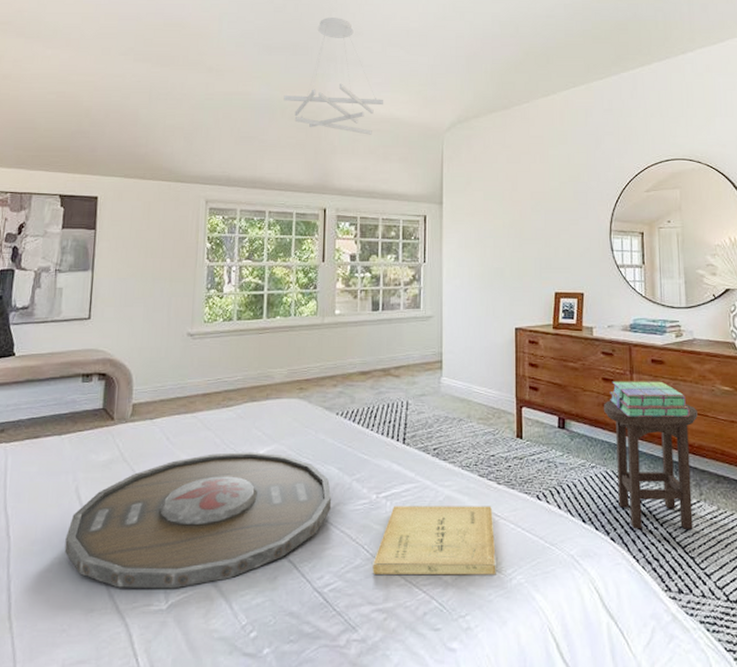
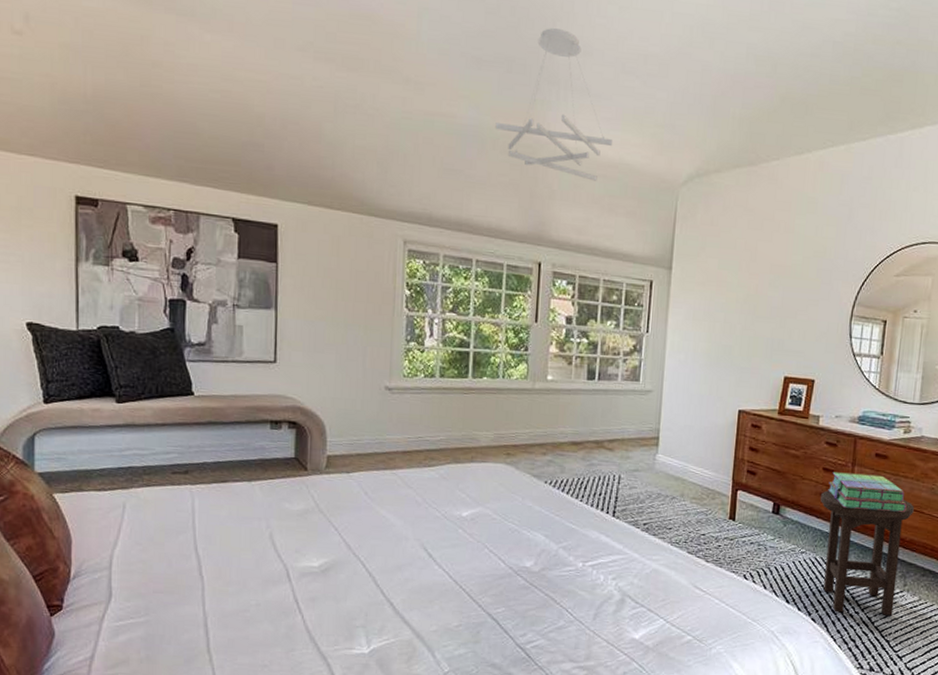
serving tray: present [64,452,331,589] -> none [261,511,536,636]
book: present [372,506,496,575] -> none [575,575,699,644]

